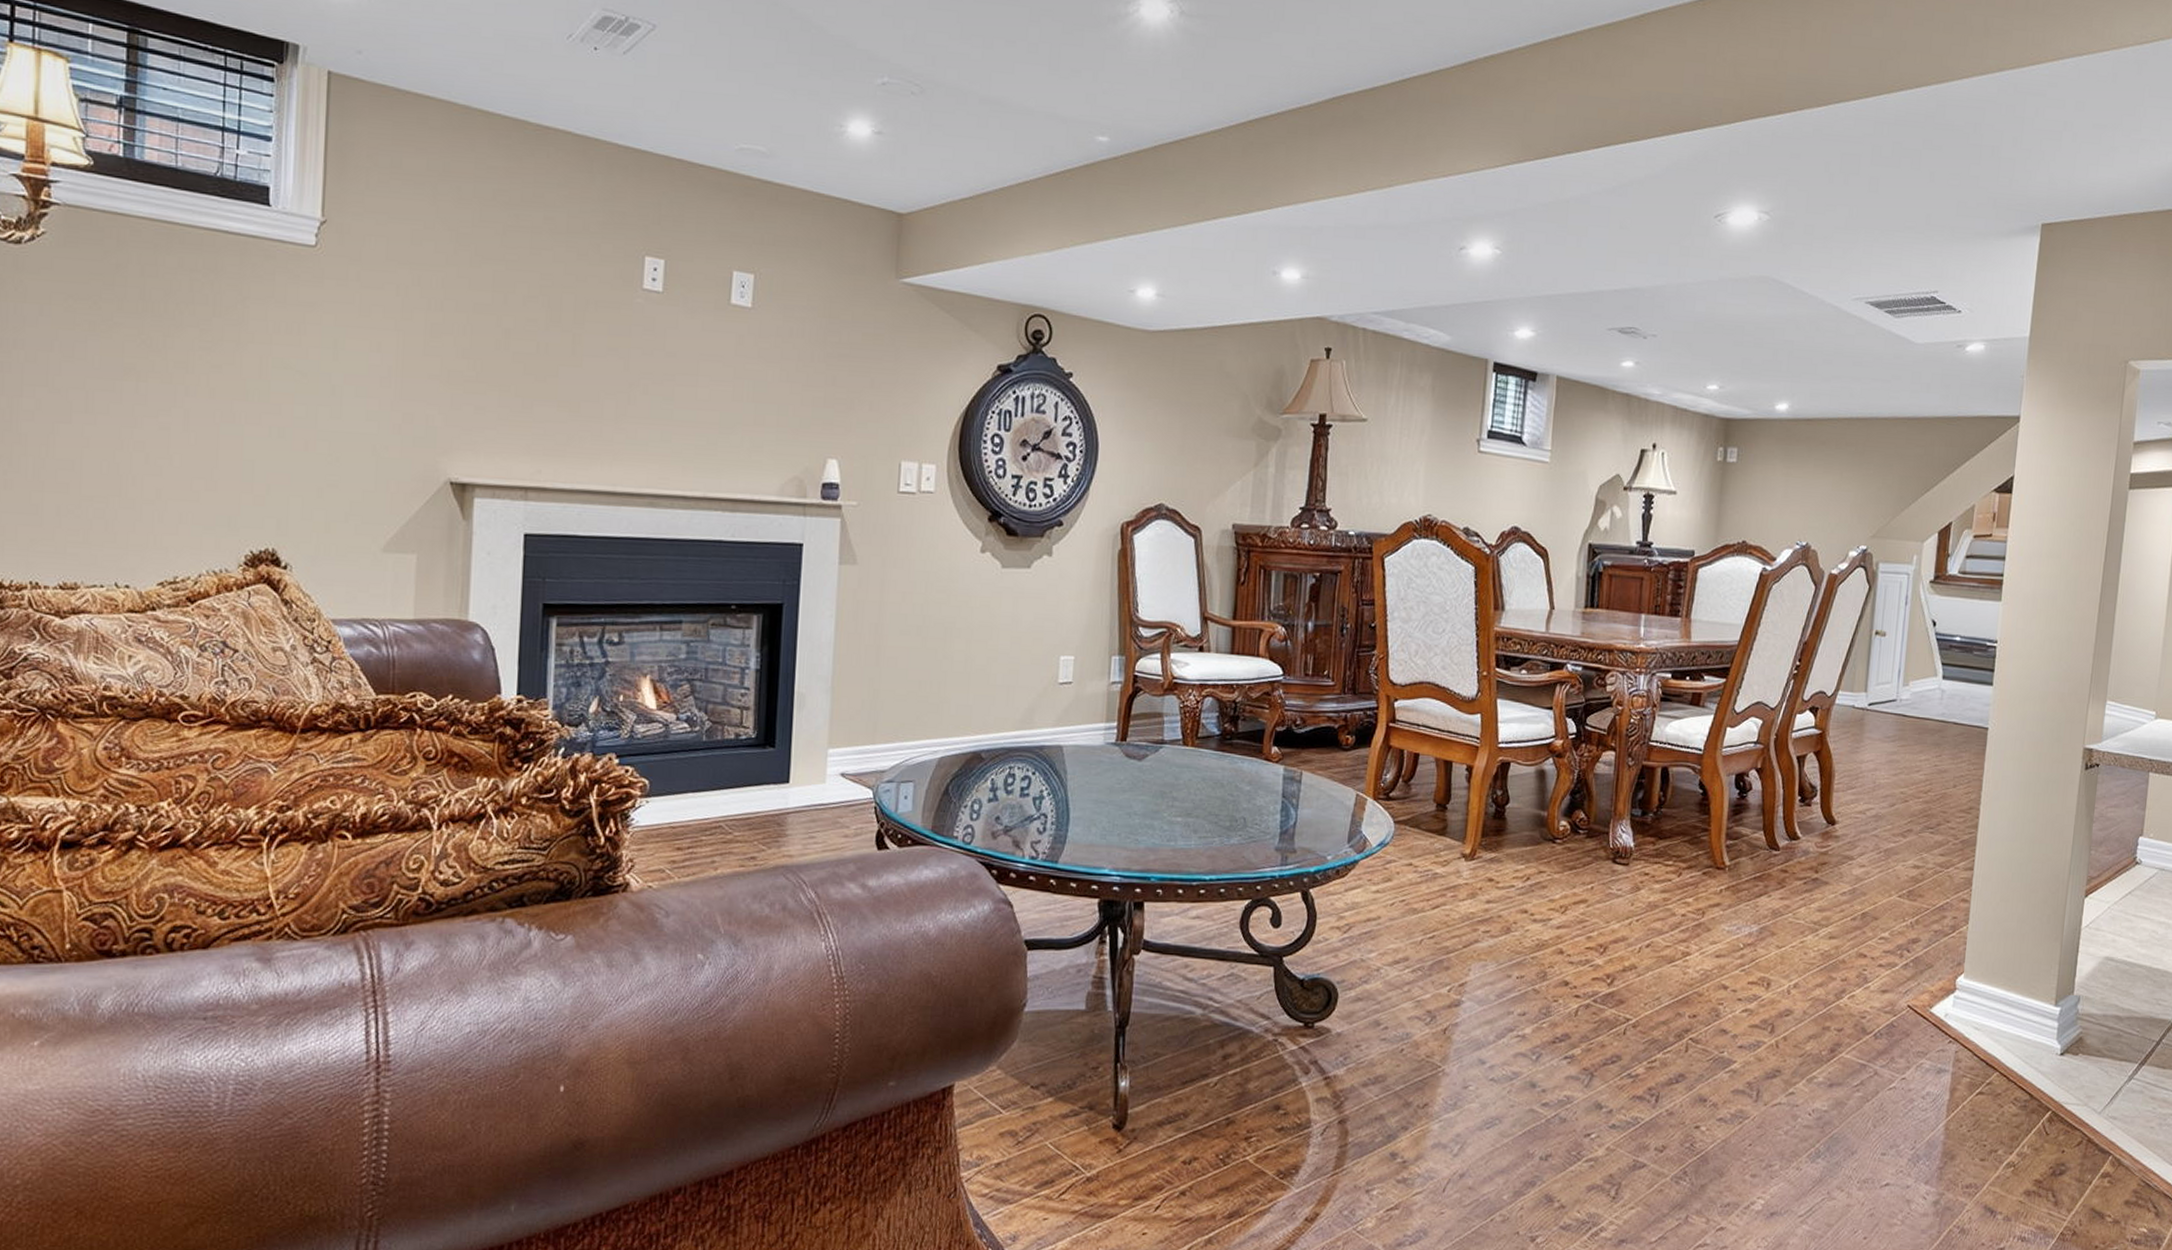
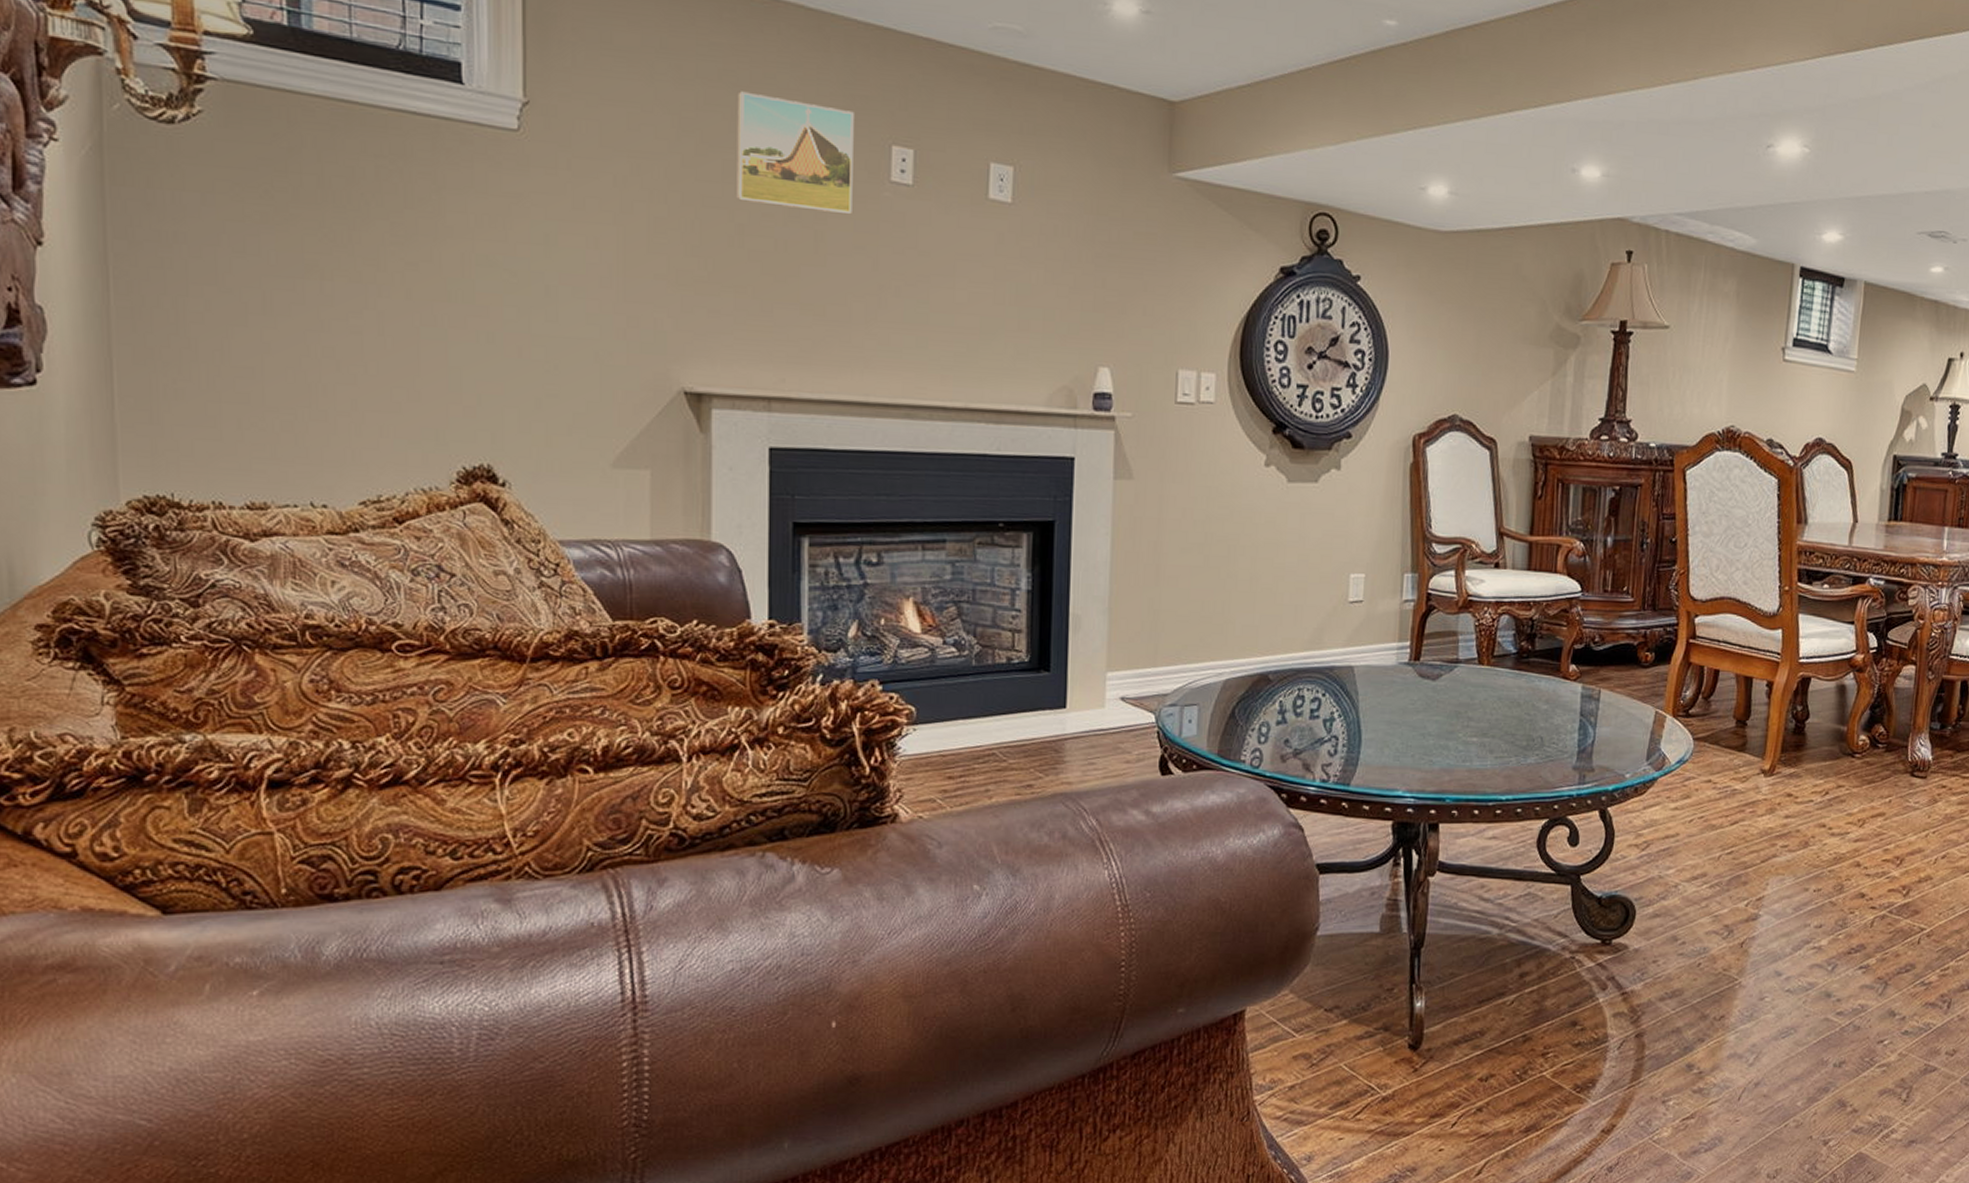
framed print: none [504,209,612,320] -> present [736,91,854,215]

